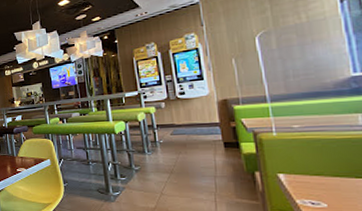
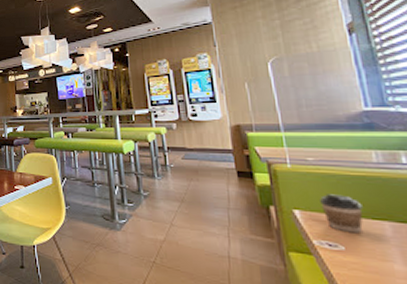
coffee cup: none [304,157,347,192] -> present [320,194,363,234]

